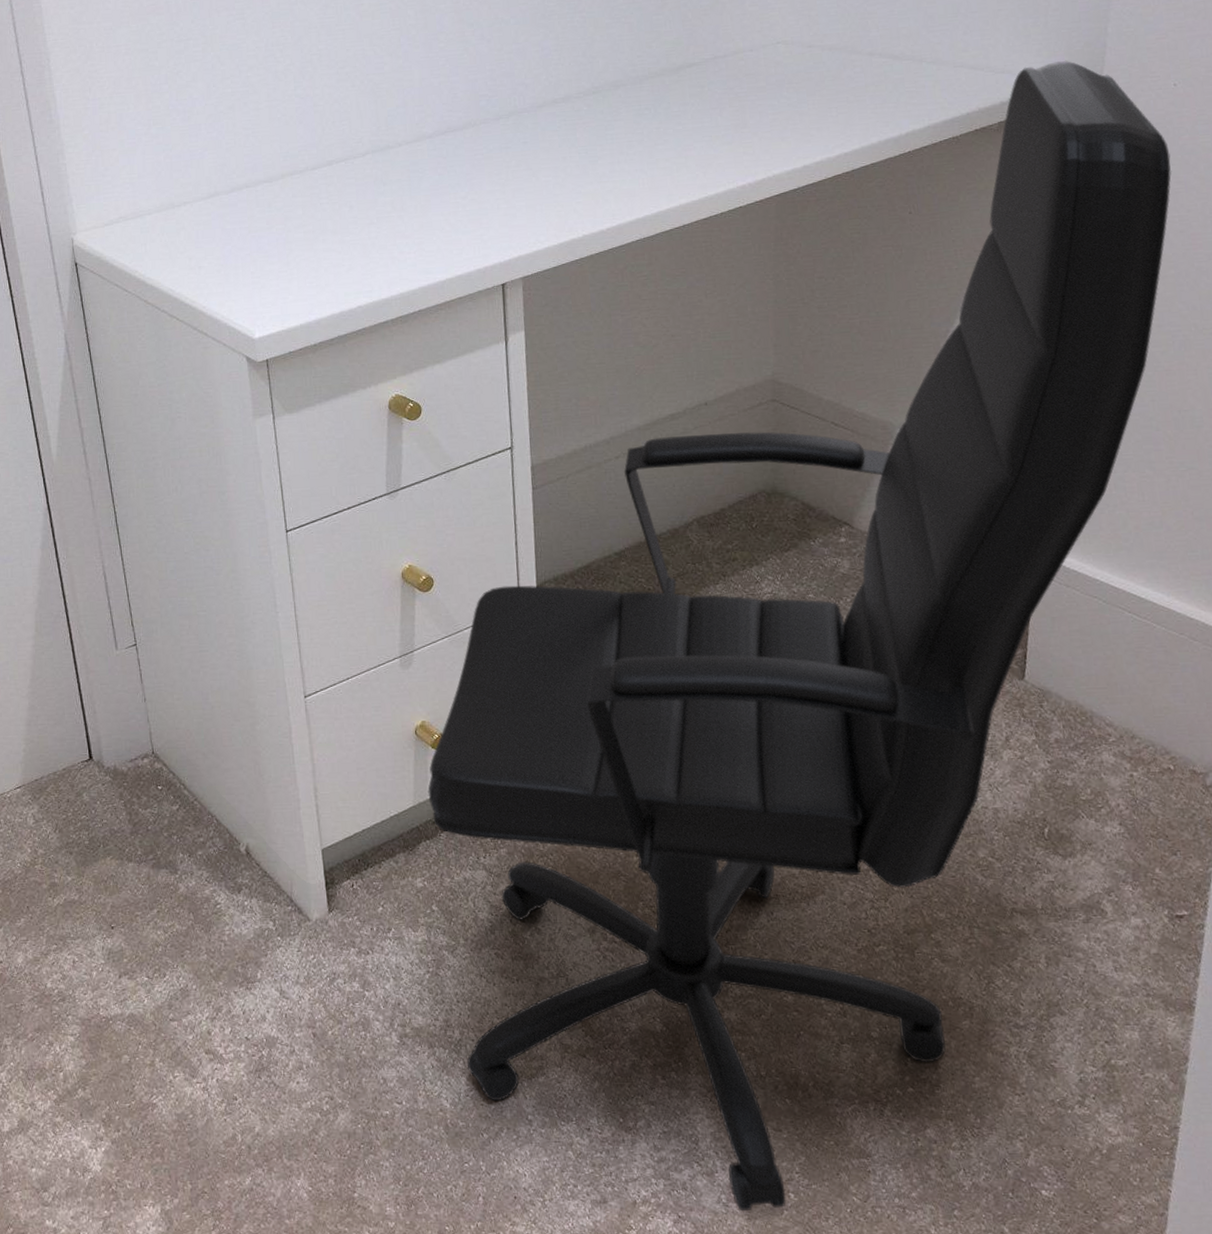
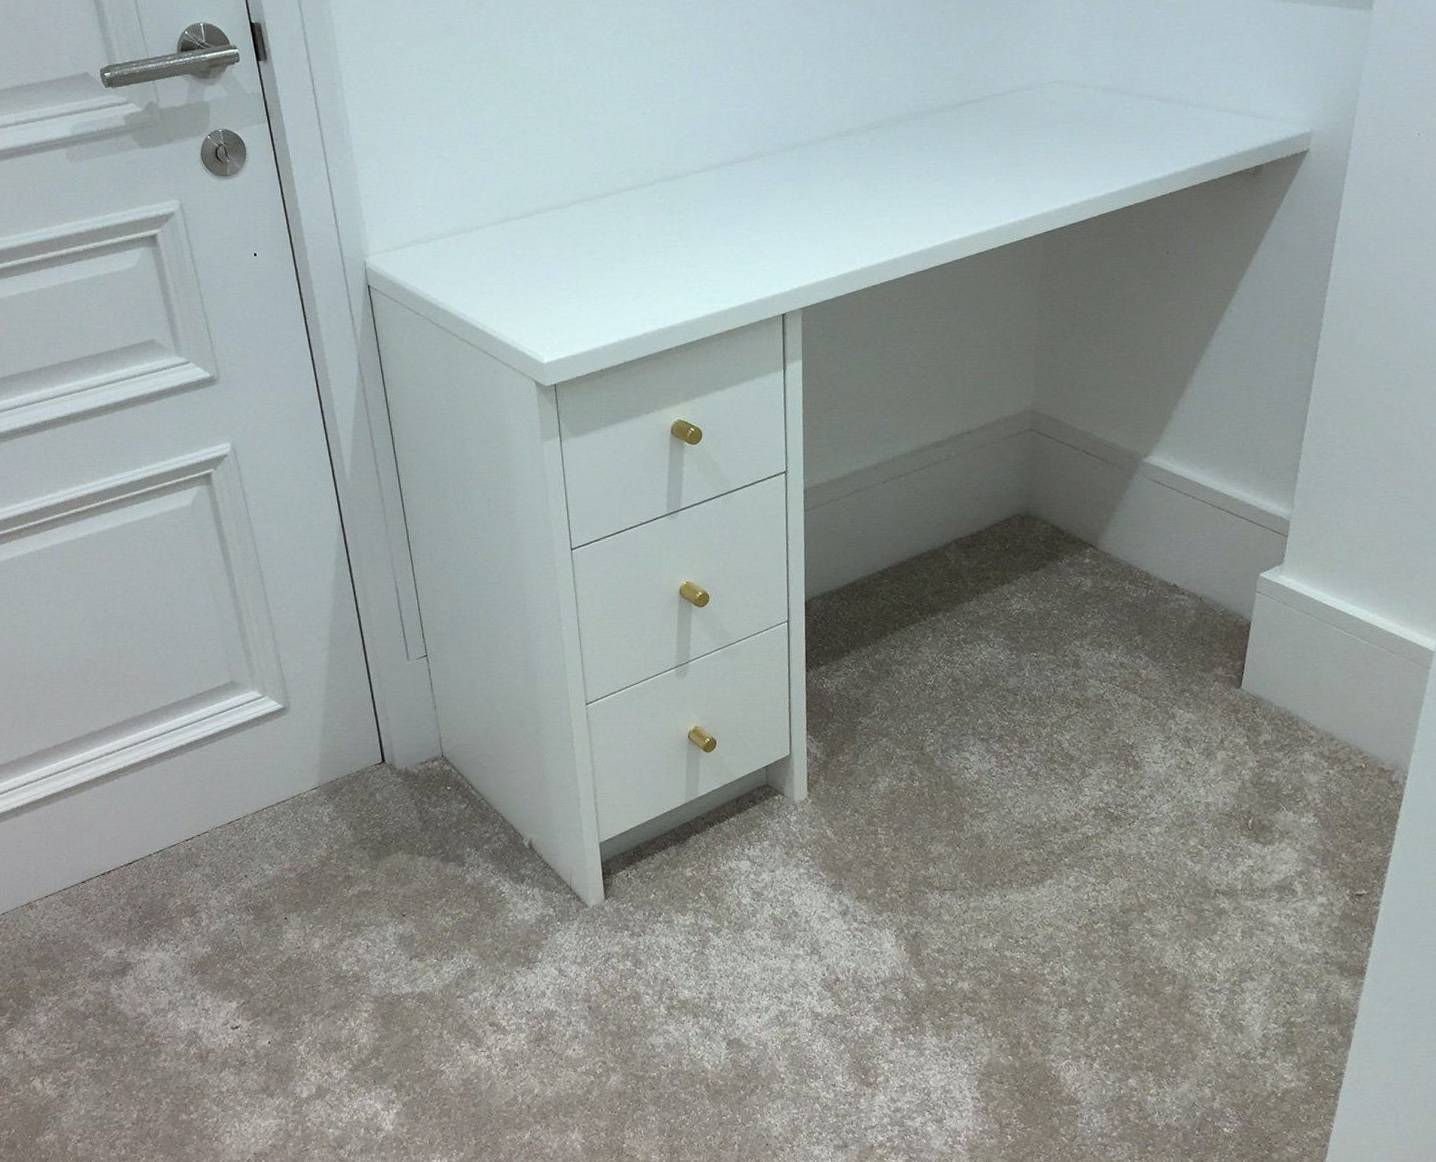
office chair: present [427,61,1172,1212] -> none [698,108,1409,1152]

